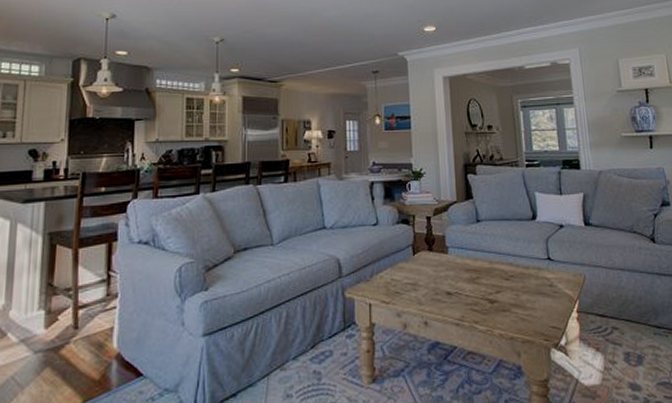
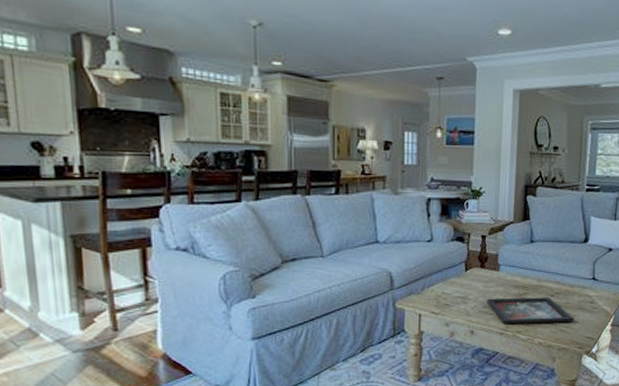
decorative tray: none [438,280,534,314] -> present [487,297,574,325]

